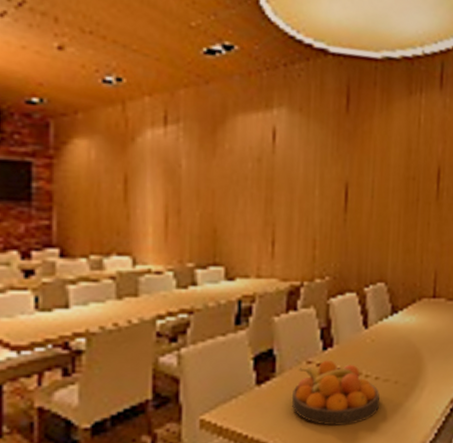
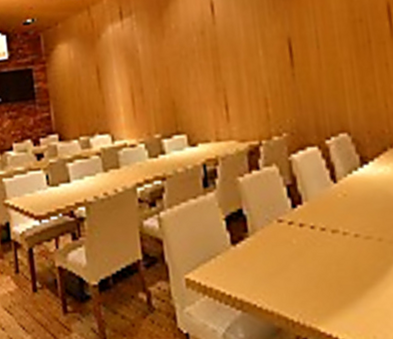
fruit bowl: present [291,360,380,426] -> none [267,217,366,288]

